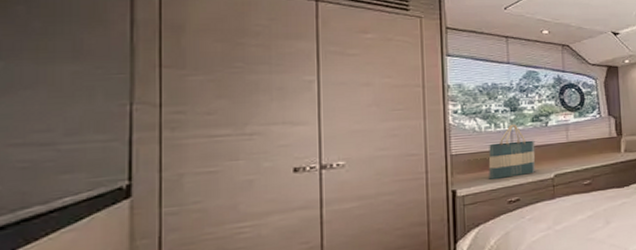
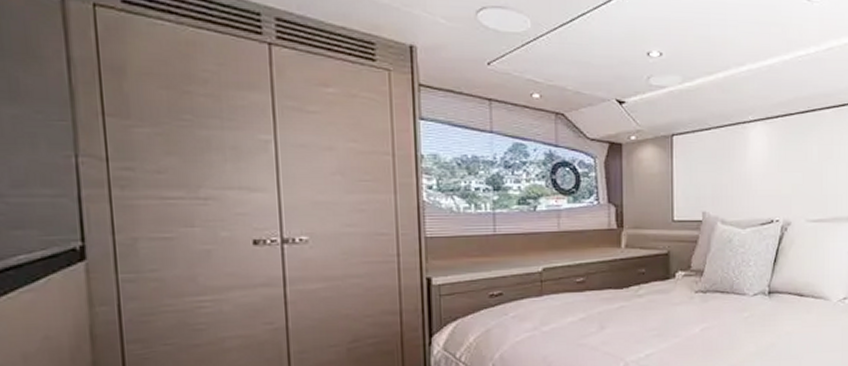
tote bag: present [488,124,536,181] -> none [467,206,522,270]

